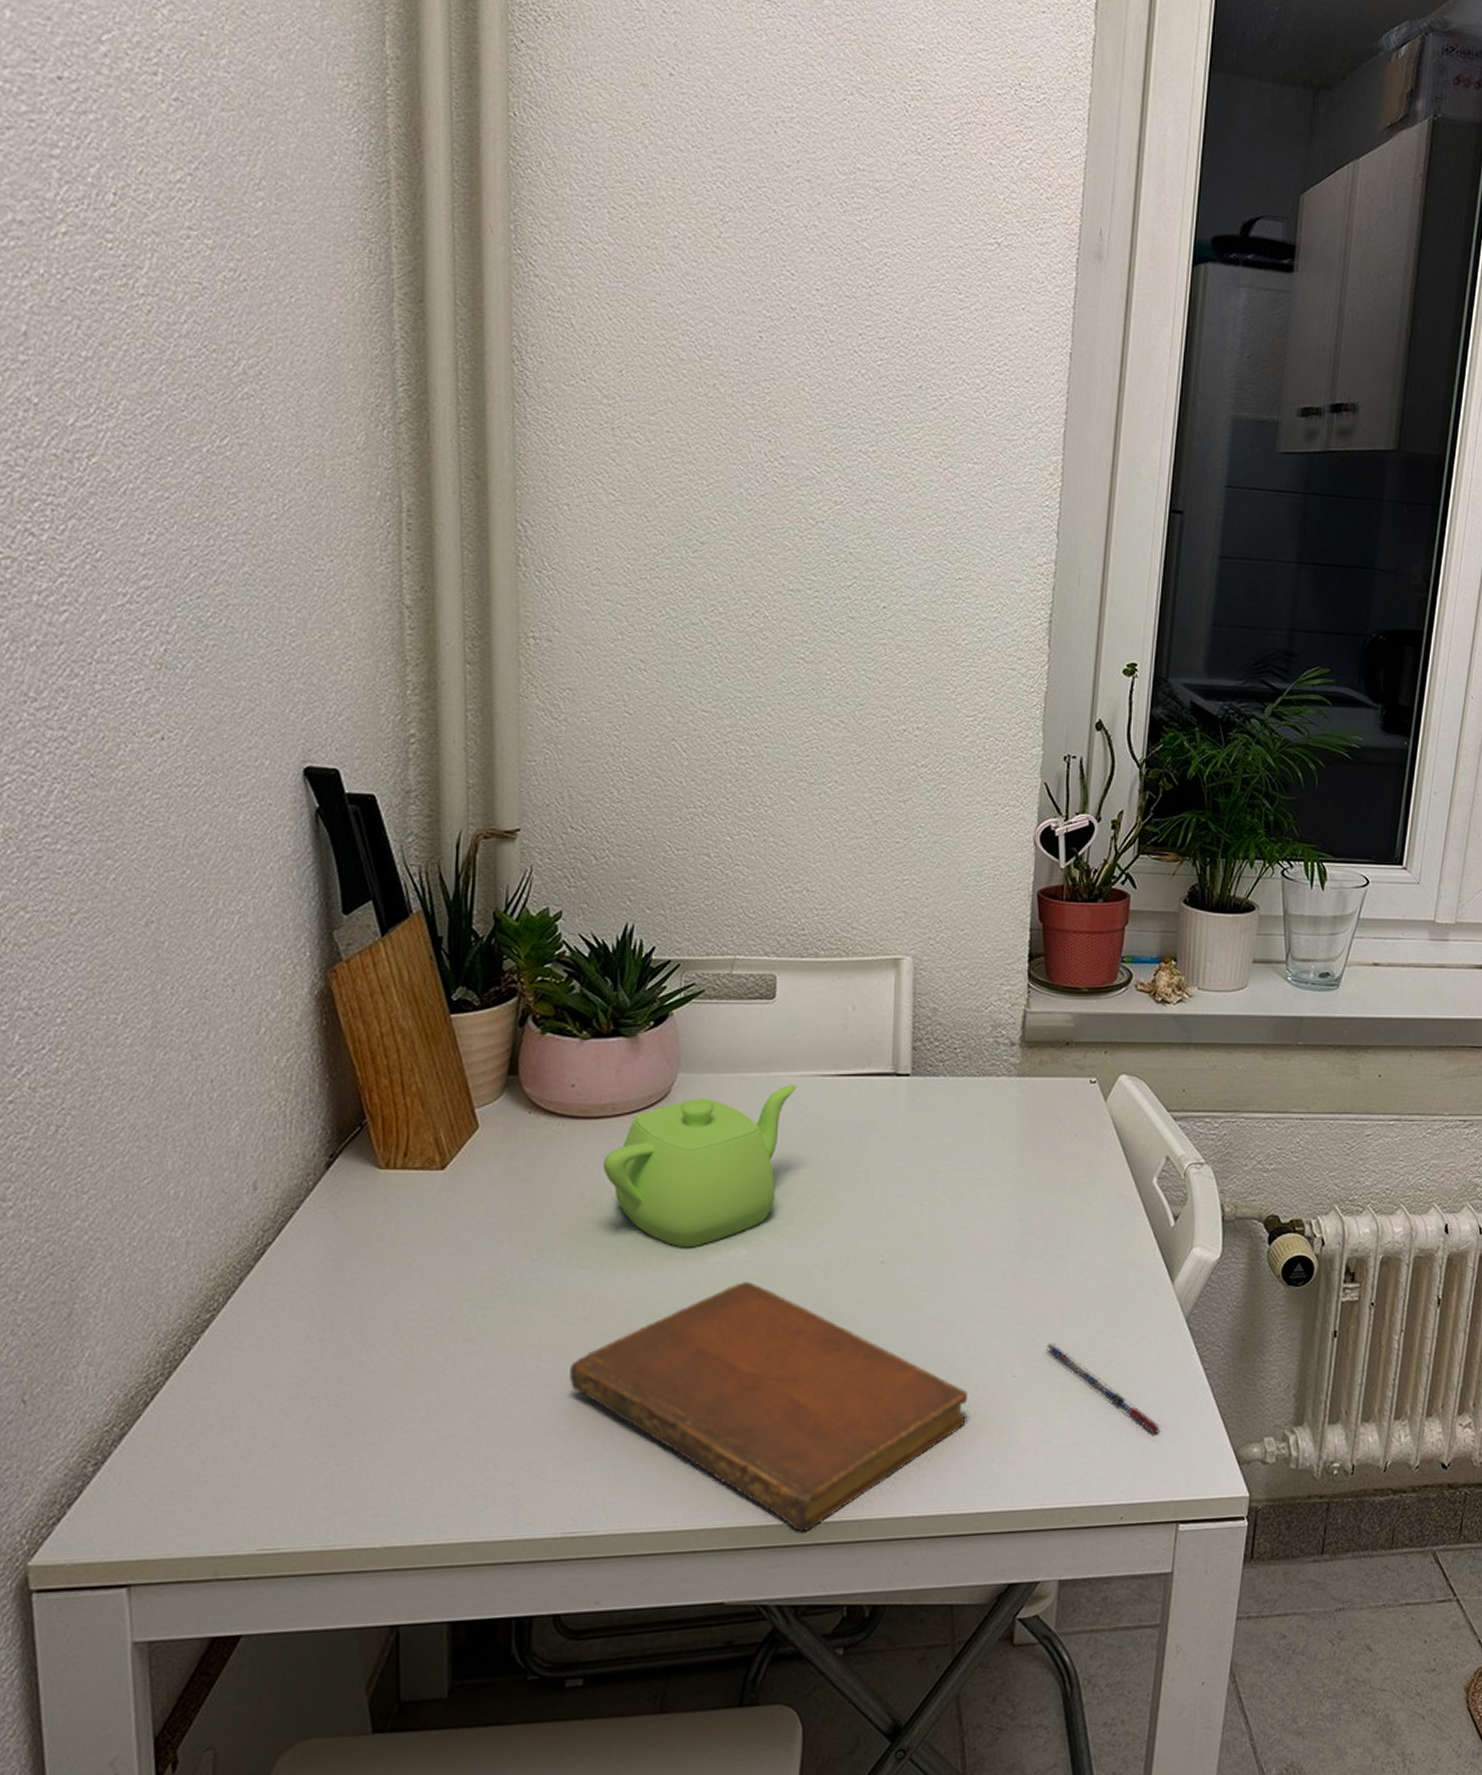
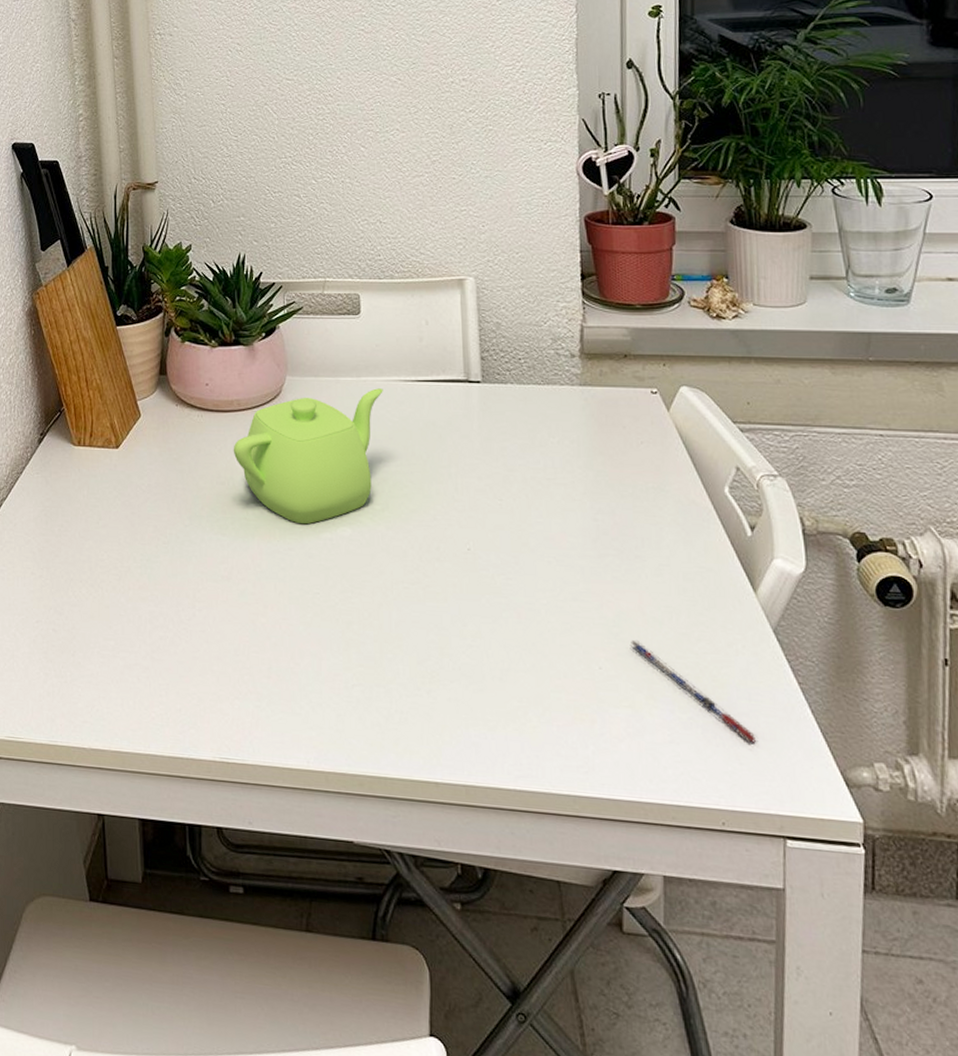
notebook: present [570,1282,969,1532] -> none [218,557,559,788]

